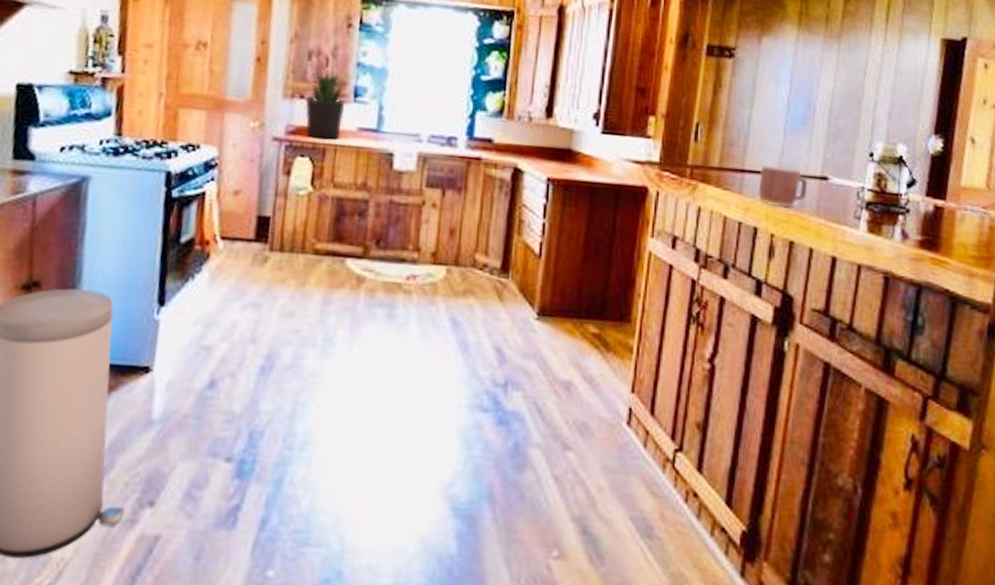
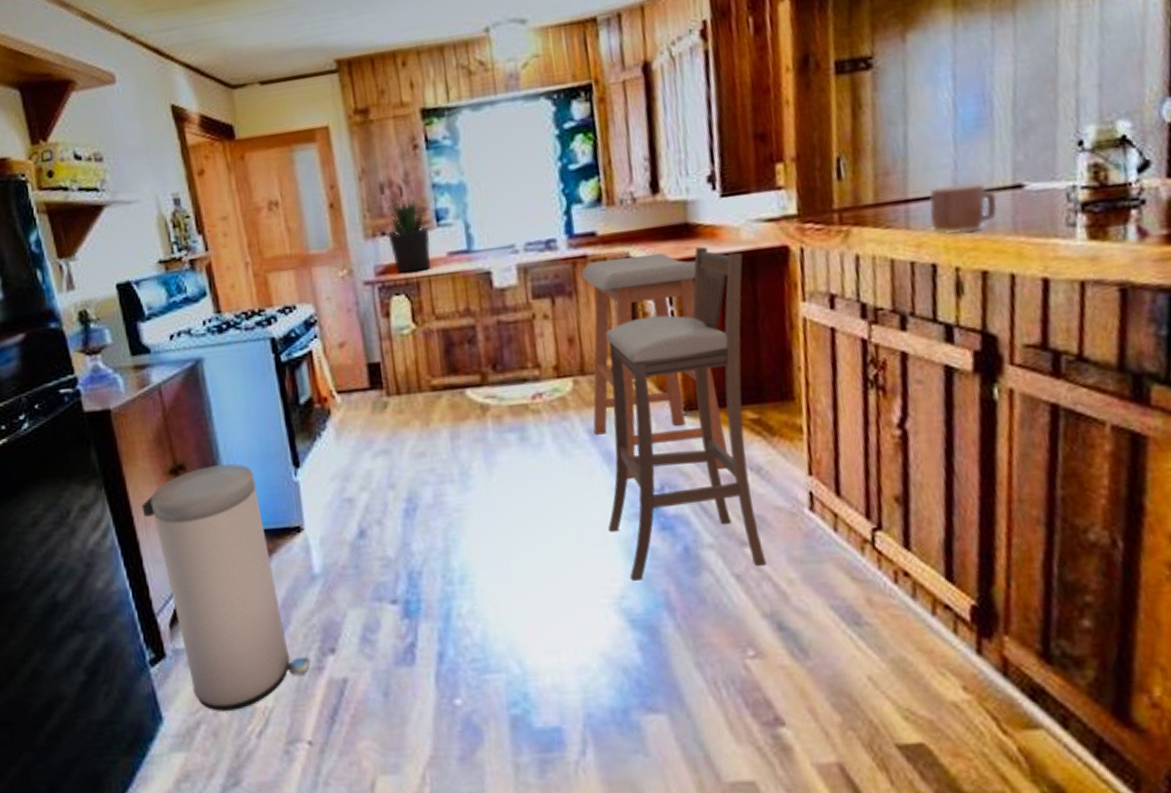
bar stool: none [451,171,611,470] -> present [605,246,767,581]
stool: none [455,165,572,374] -> present [581,252,728,478]

